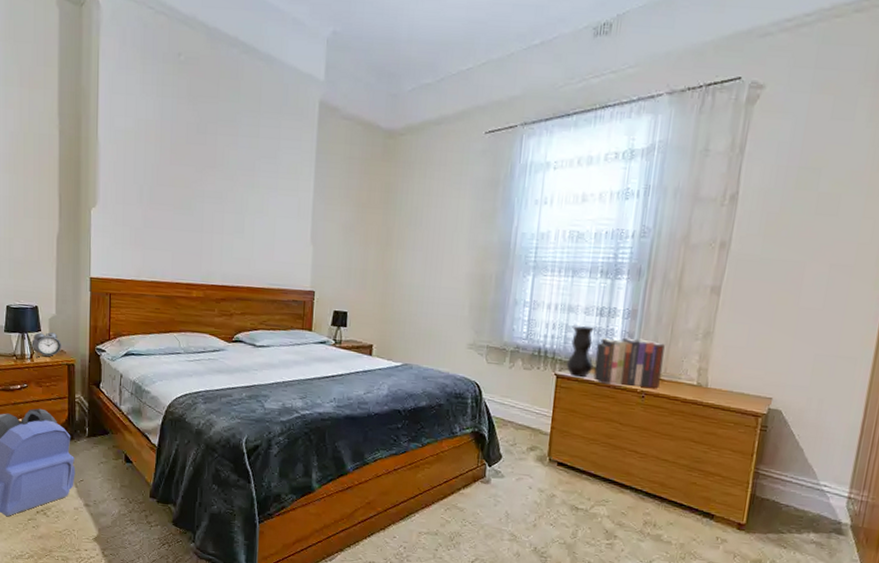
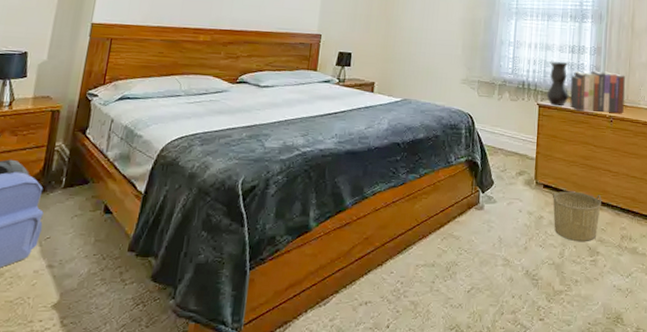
alarm clock: present [31,332,63,357] -> none [12,78,49,105]
basket: none [566,470,624,524] -> present [552,191,601,242]

